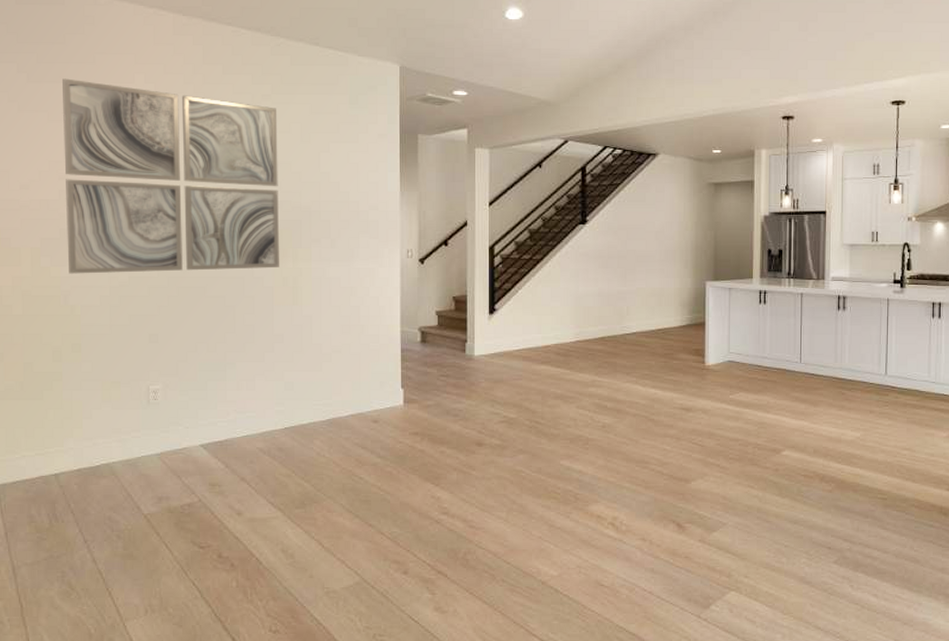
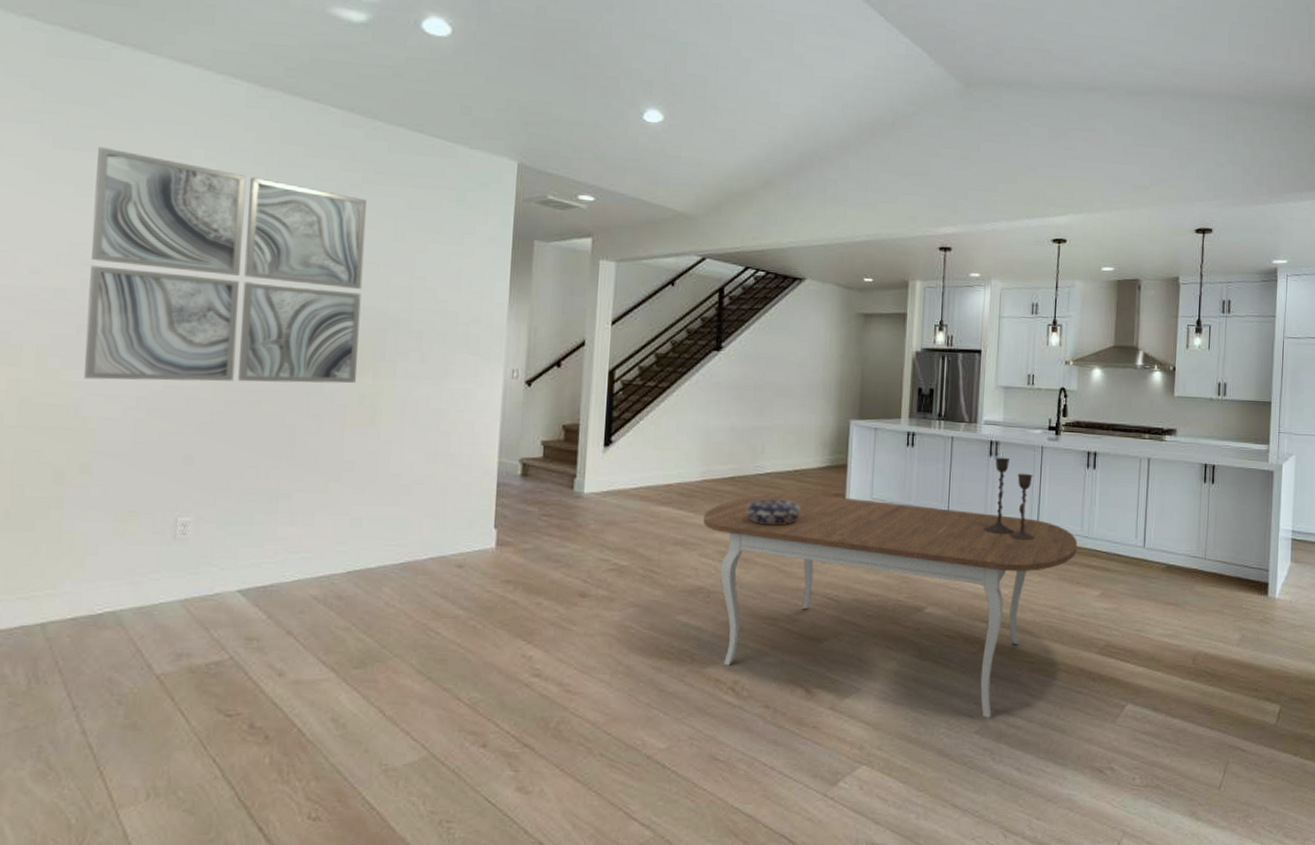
dining table: none [579,350,926,549] -> present [703,493,1078,718]
decorative bowl: none [617,356,665,379] -> present [747,499,801,525]
candlestick: none [835,310,884,386] -> present [984,457,1035,540]

